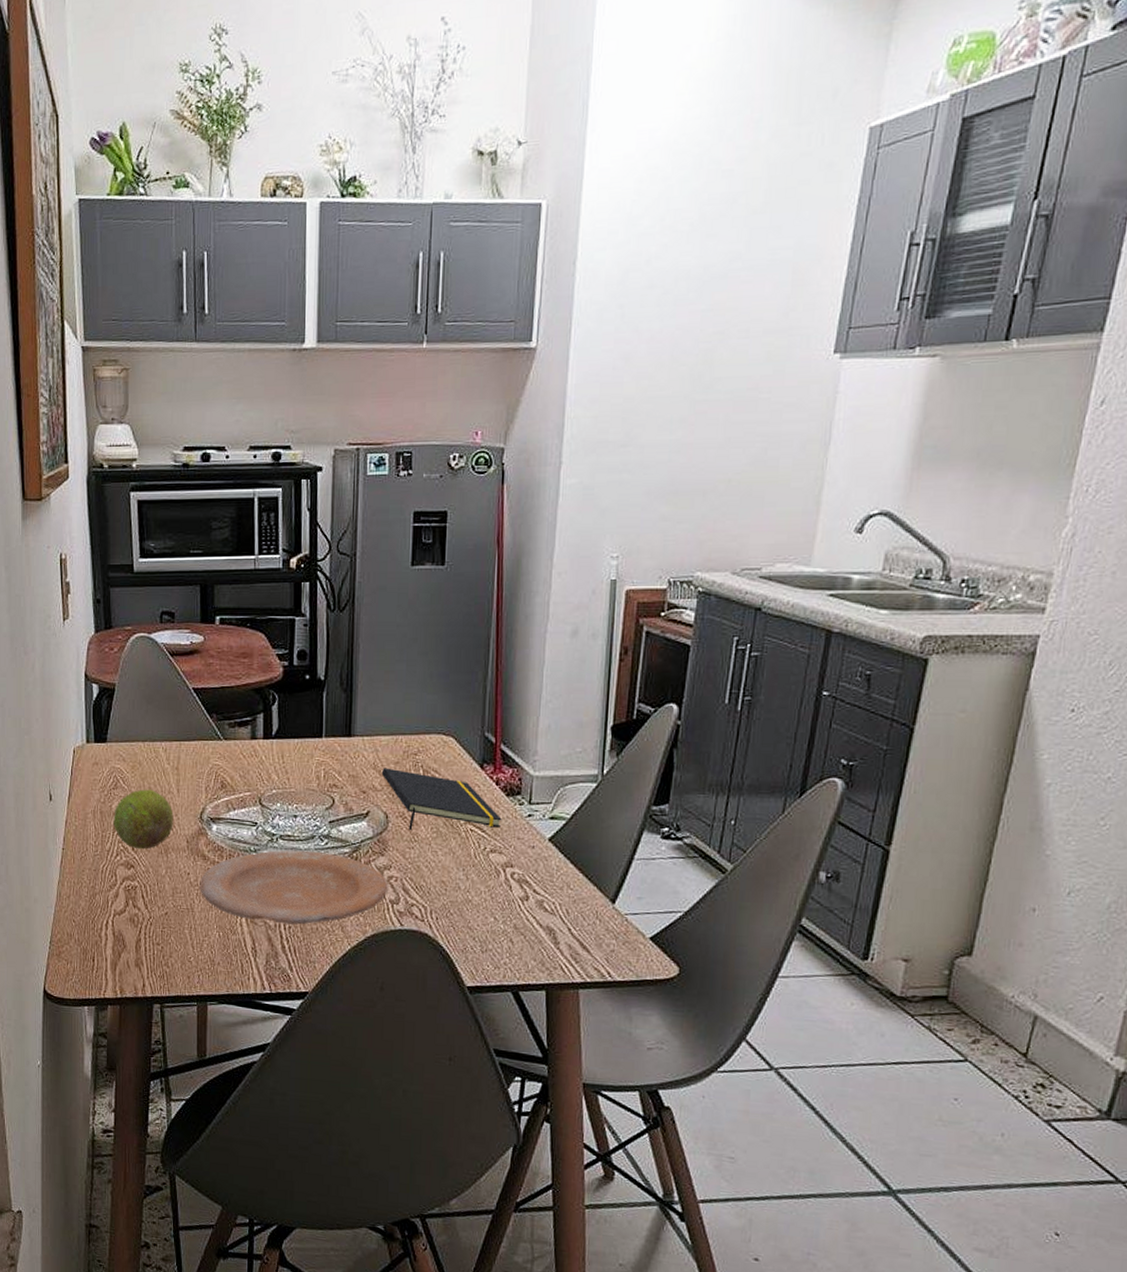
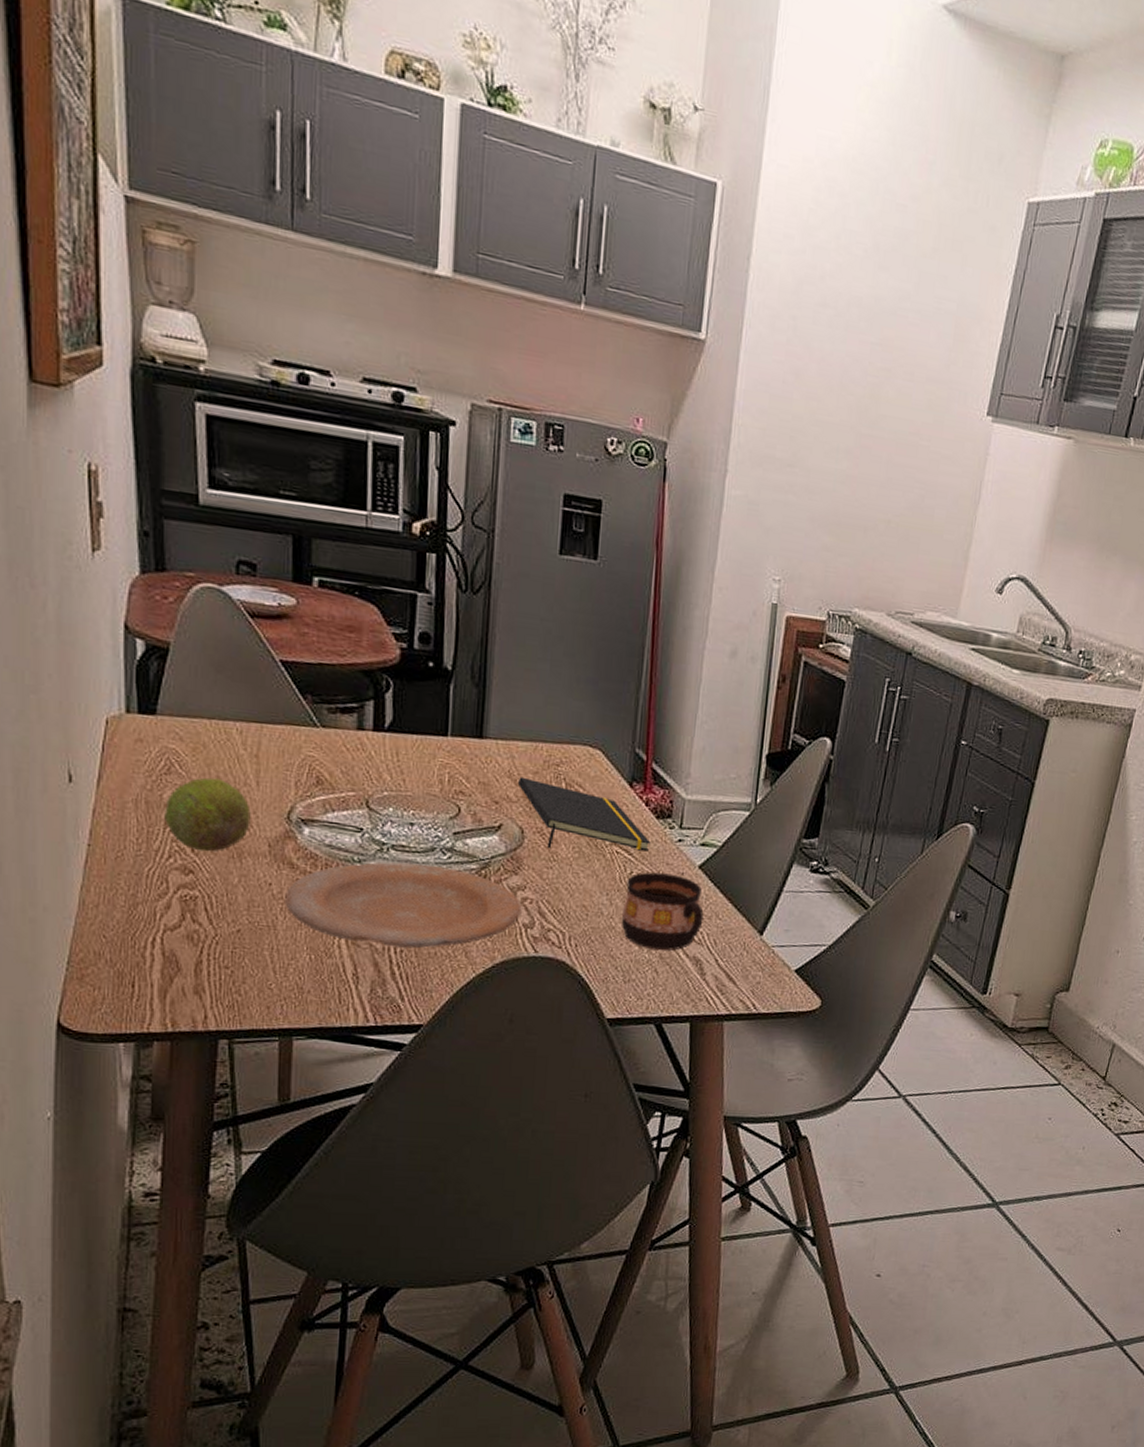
cup: none [477,847,555,922] -> present [621,872,704,951]

